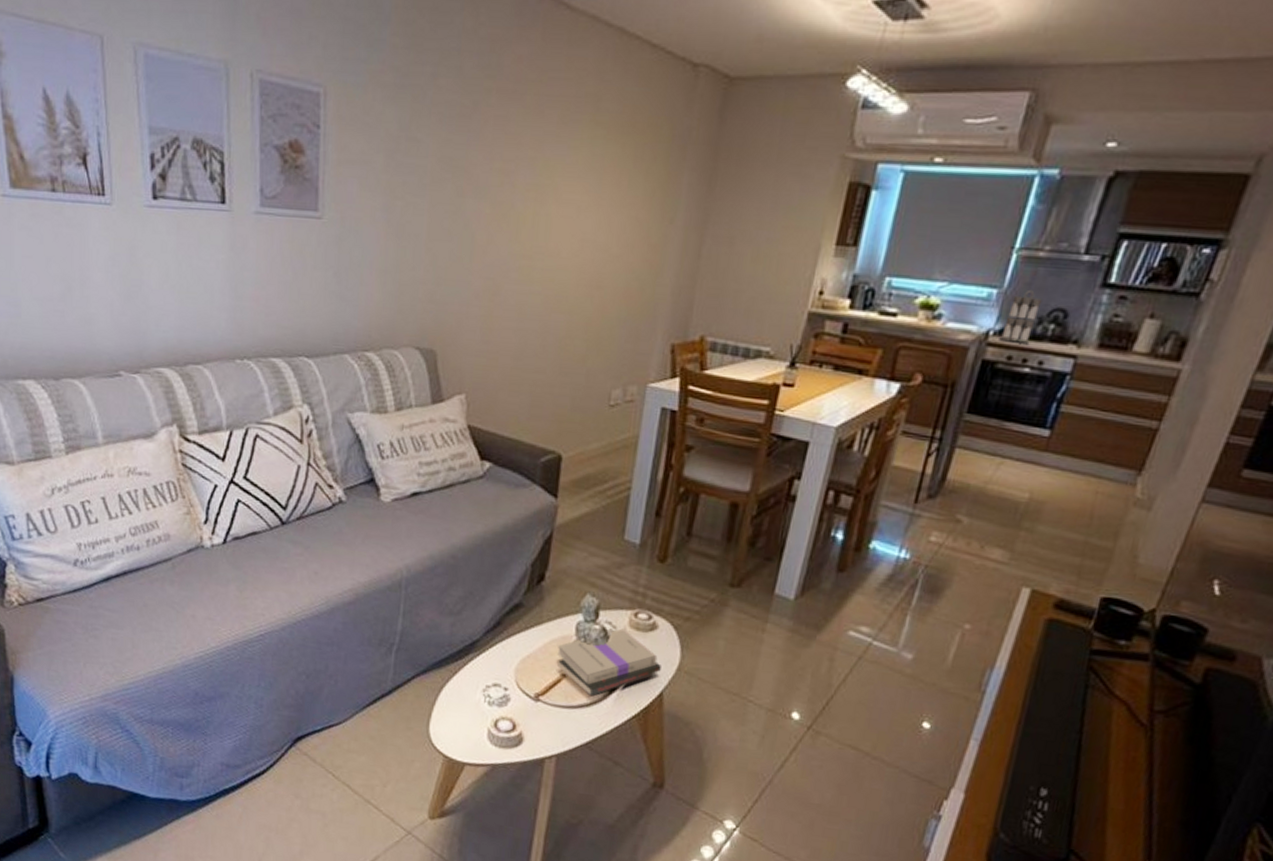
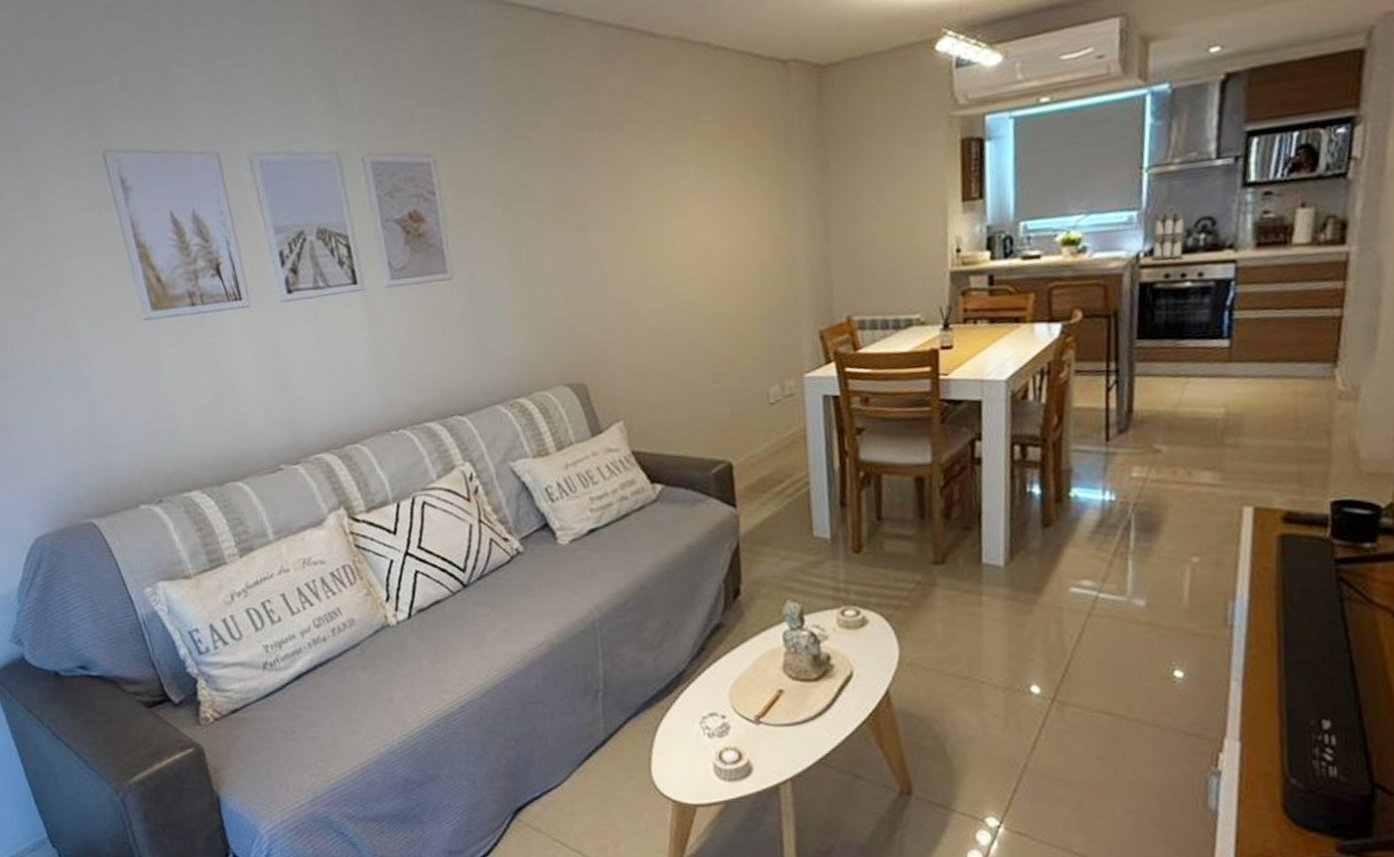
books: present [556,628,661,697] -> none [768,630,881,708]

